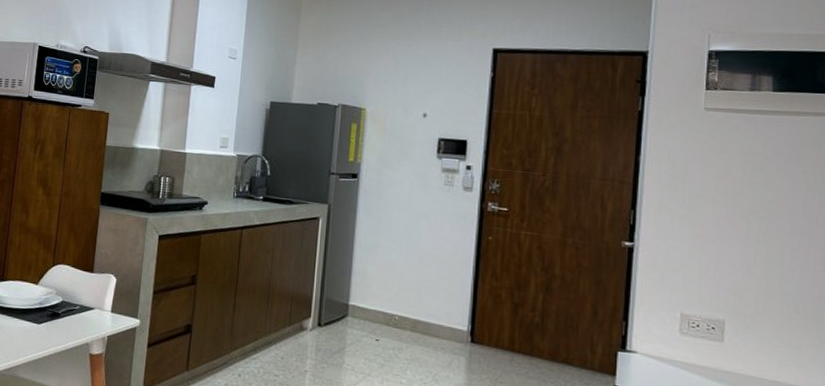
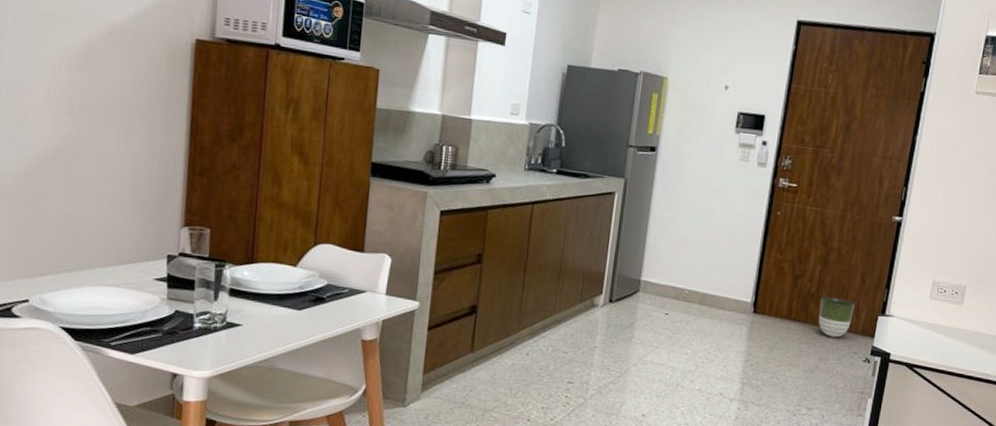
planter: none [546,327,587,374] -> present [818,296,855,338]

